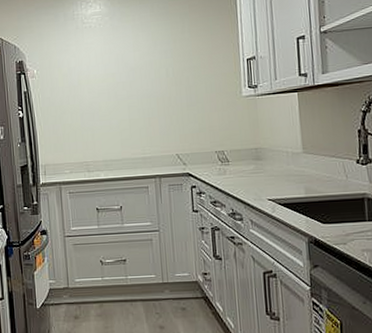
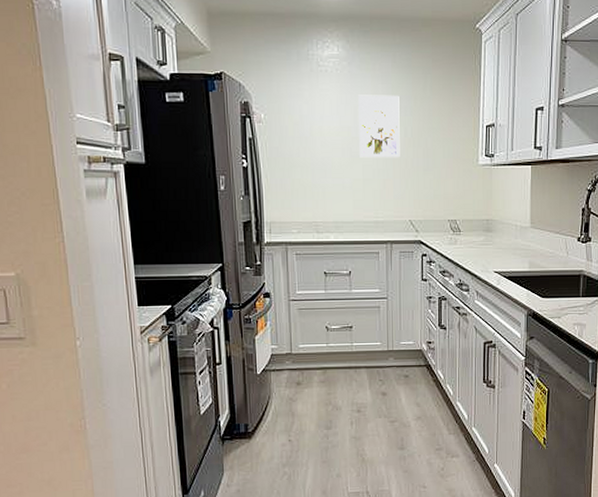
wall art: none [120,40,164,100] -> present [358,94,400,158]

